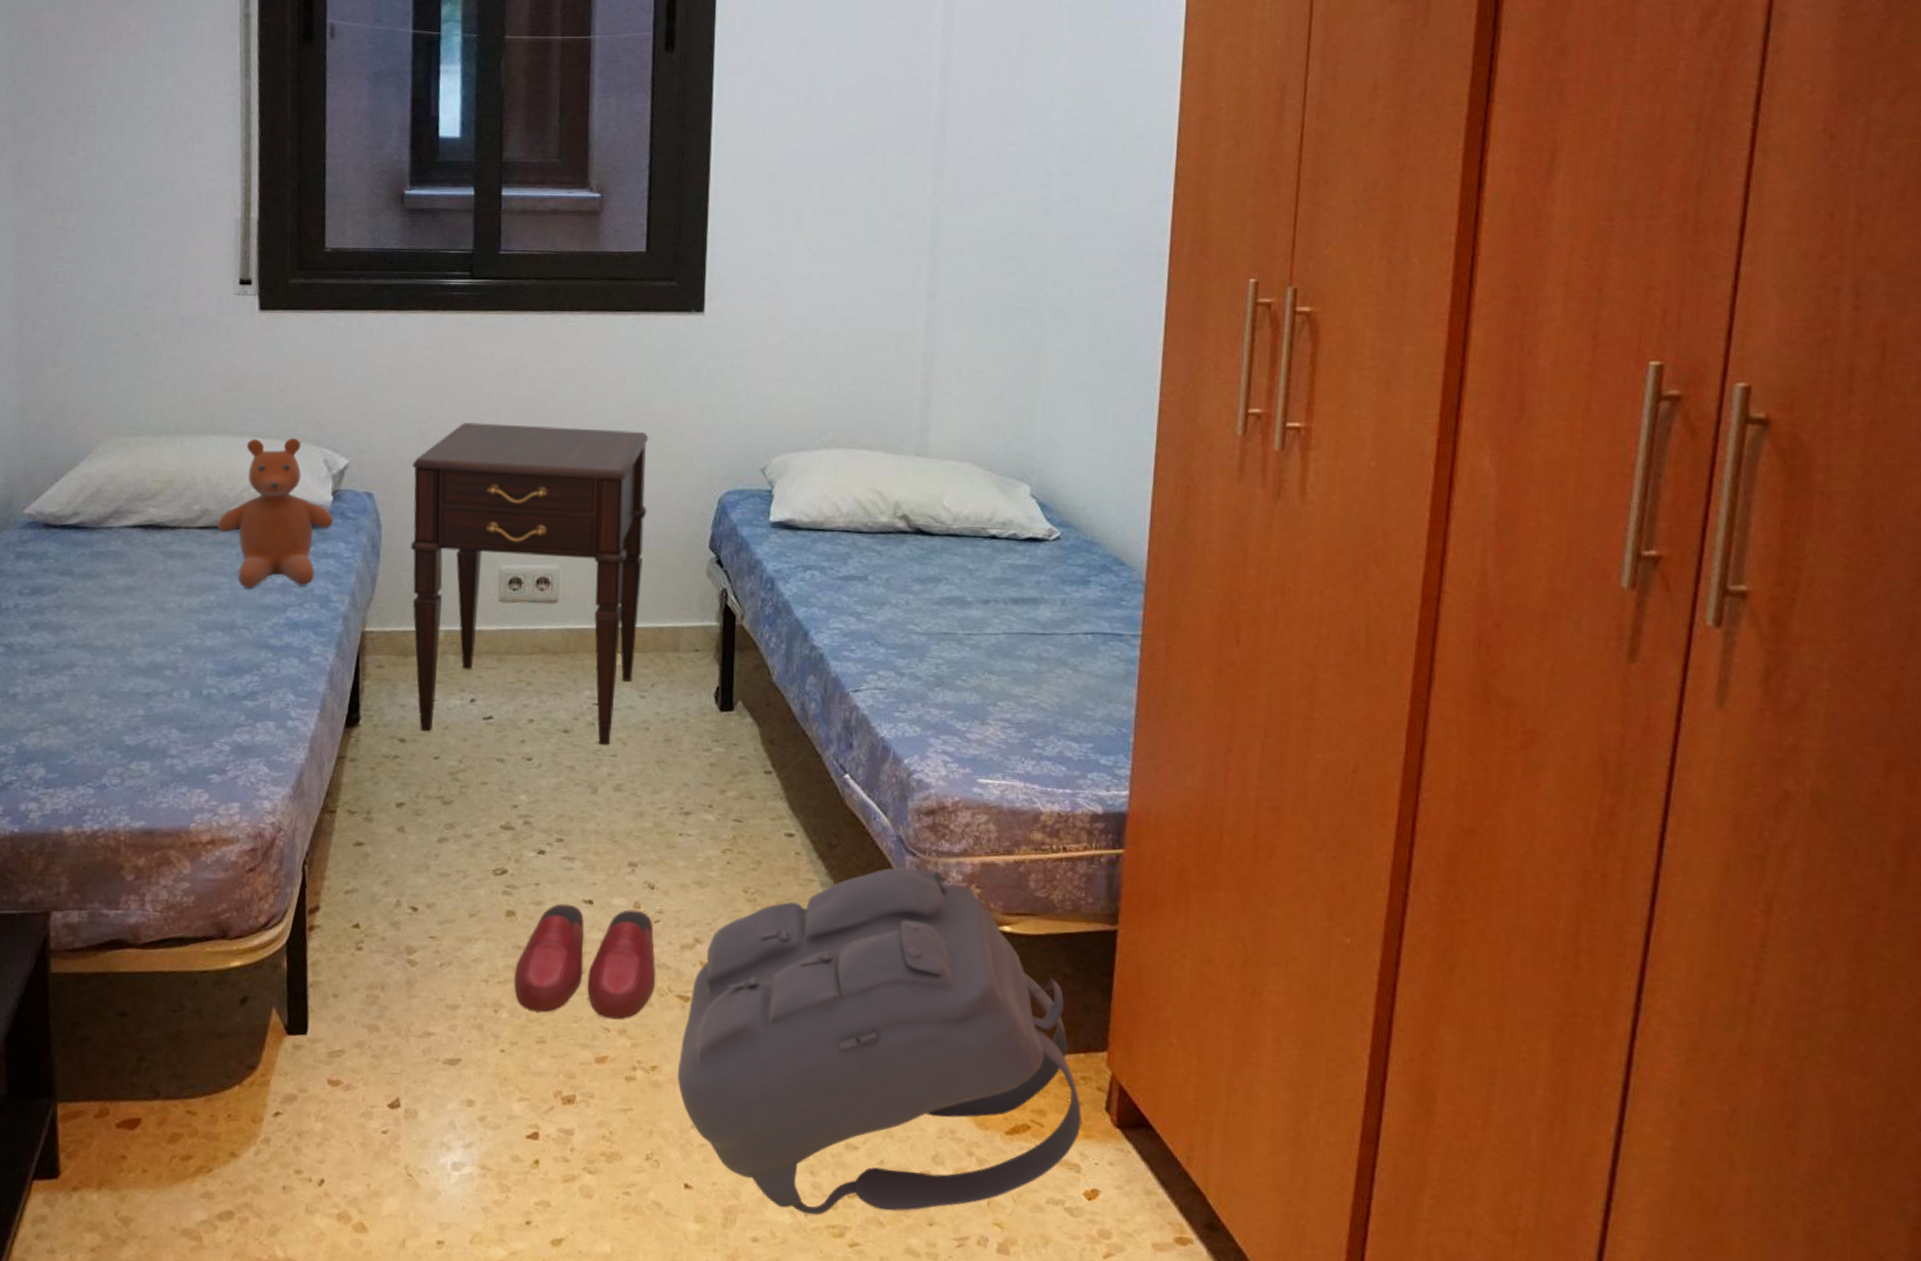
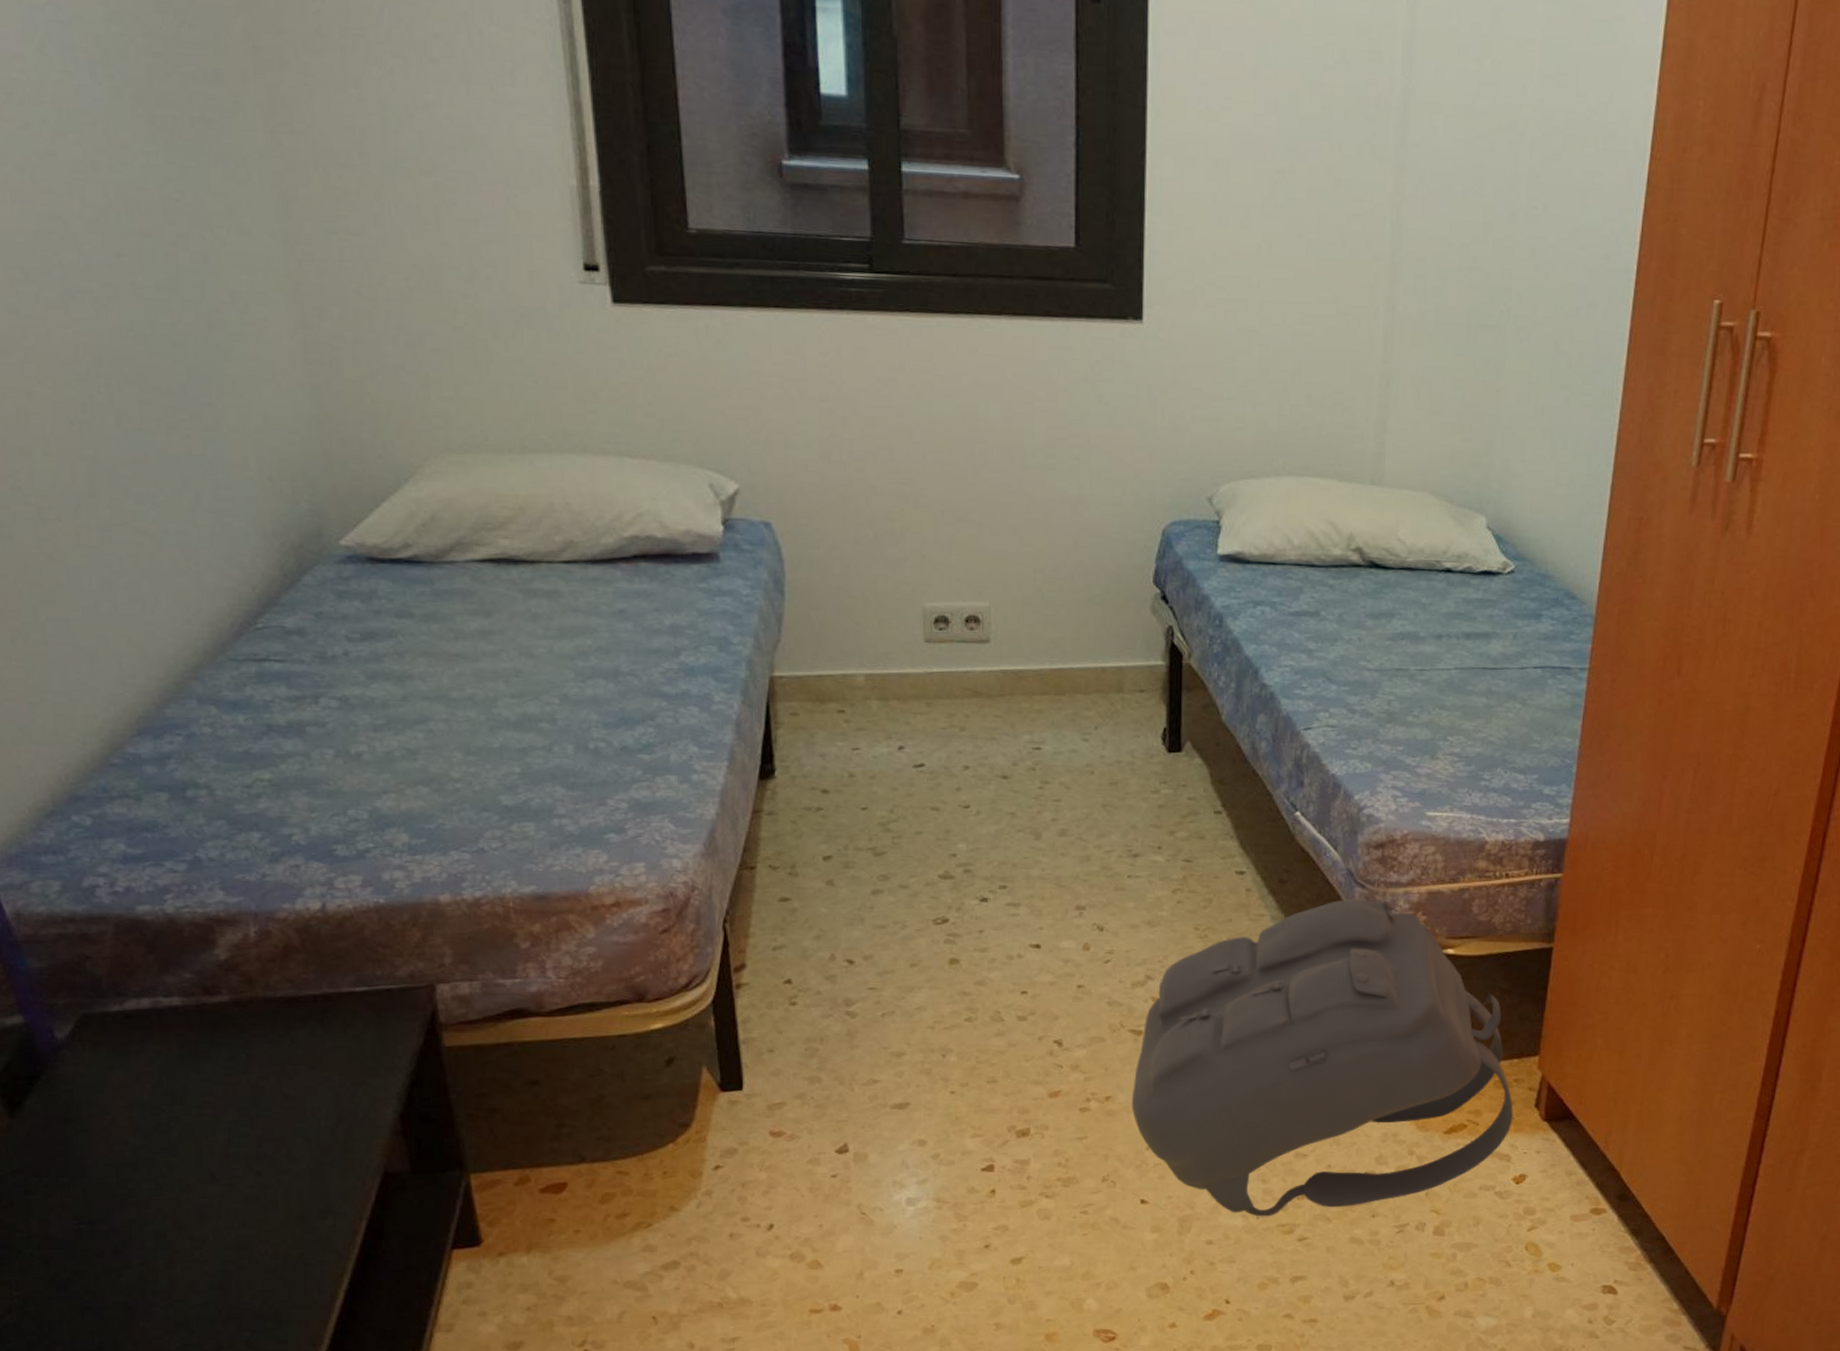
teddy bear: present [217,437,333,588] -> none [586,457,726,631]
nightstand: present [410,421,649,745] -> none [815,441,1085,790]
slippers: present [514,903,655,1019] -> none [962,949,1107,1055]

